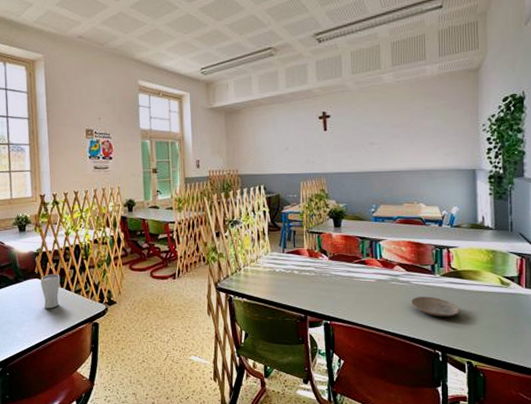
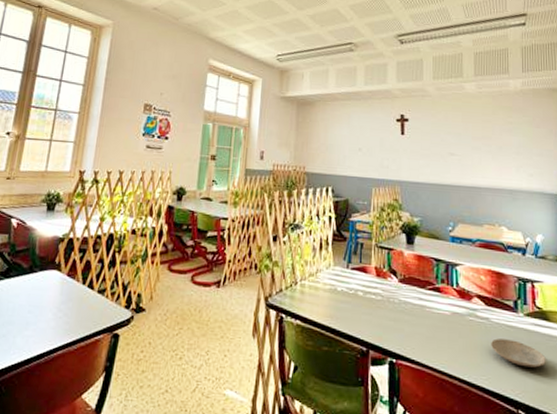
drinking glass: present [41,274,61,309] -> none [58,266,84,310]

